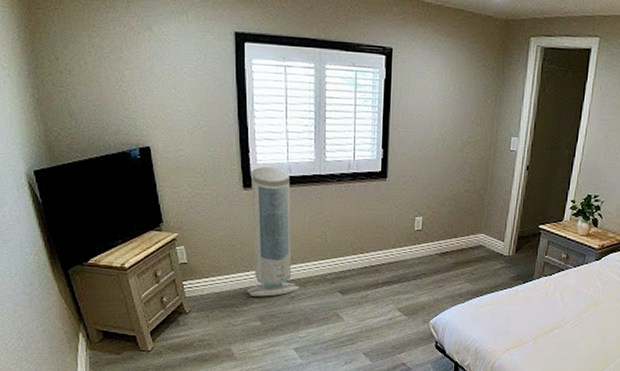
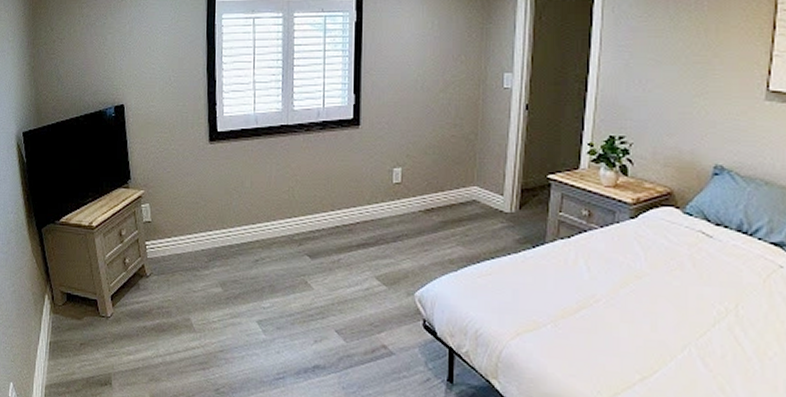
air purifier: present [246,166,300,297] -> none [208,118,265,260]

